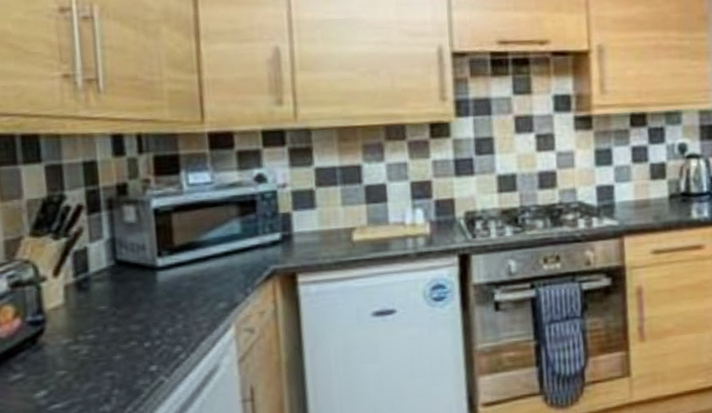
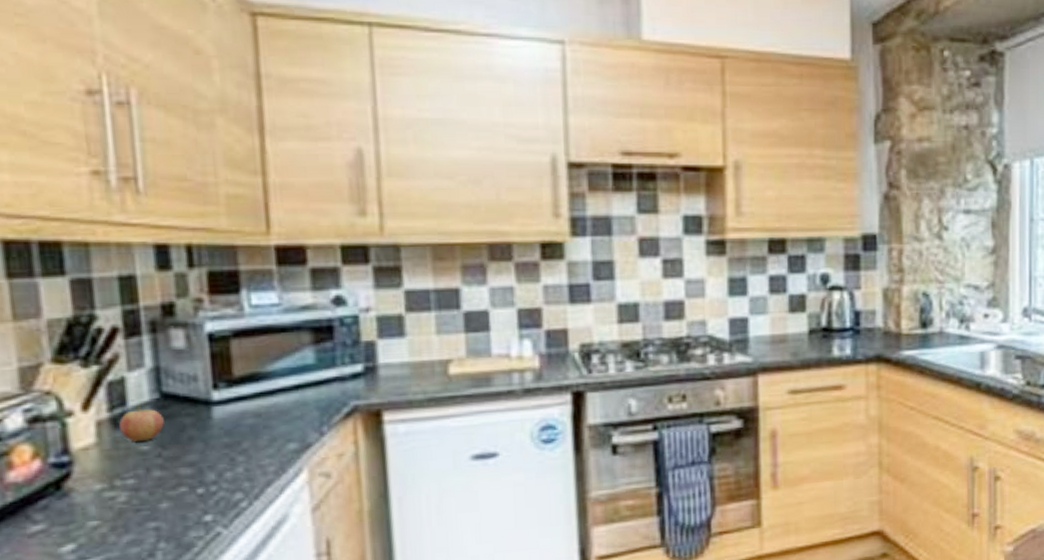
fruit: none [83,272,118,302] -> present [119,407,164,441]

